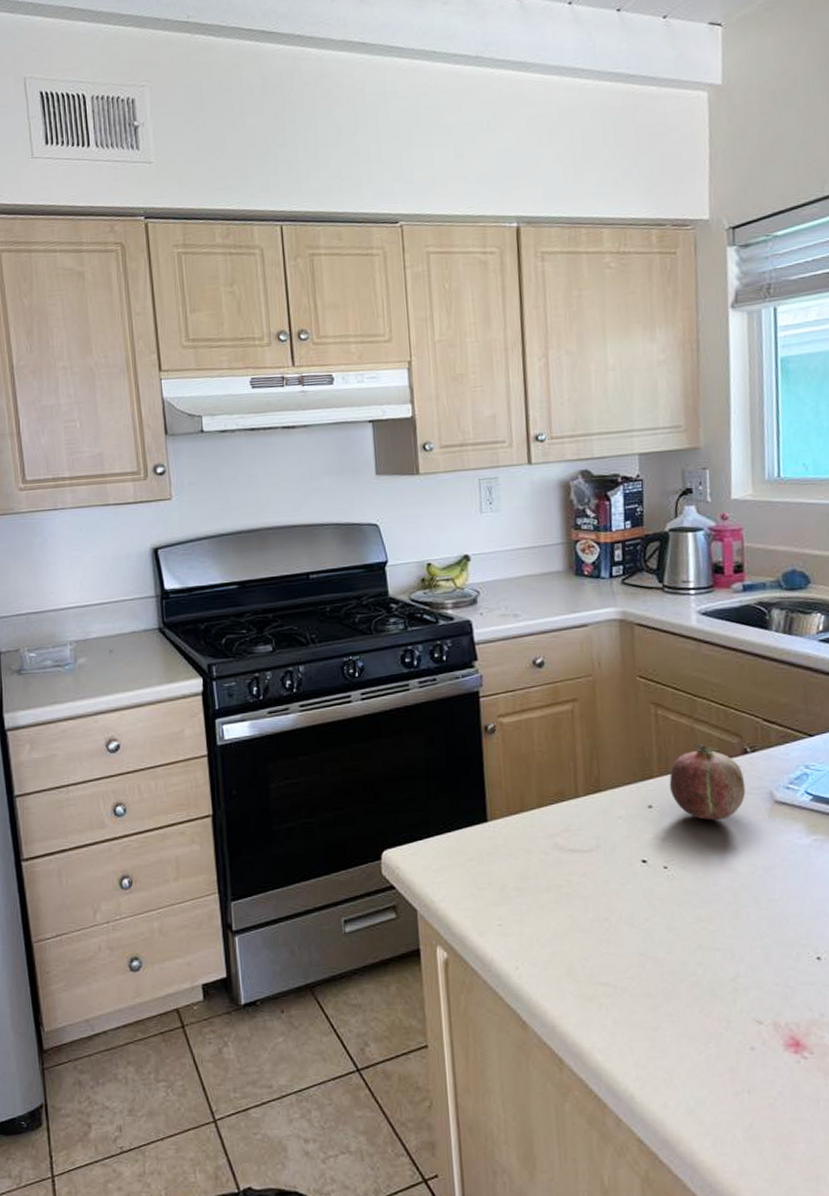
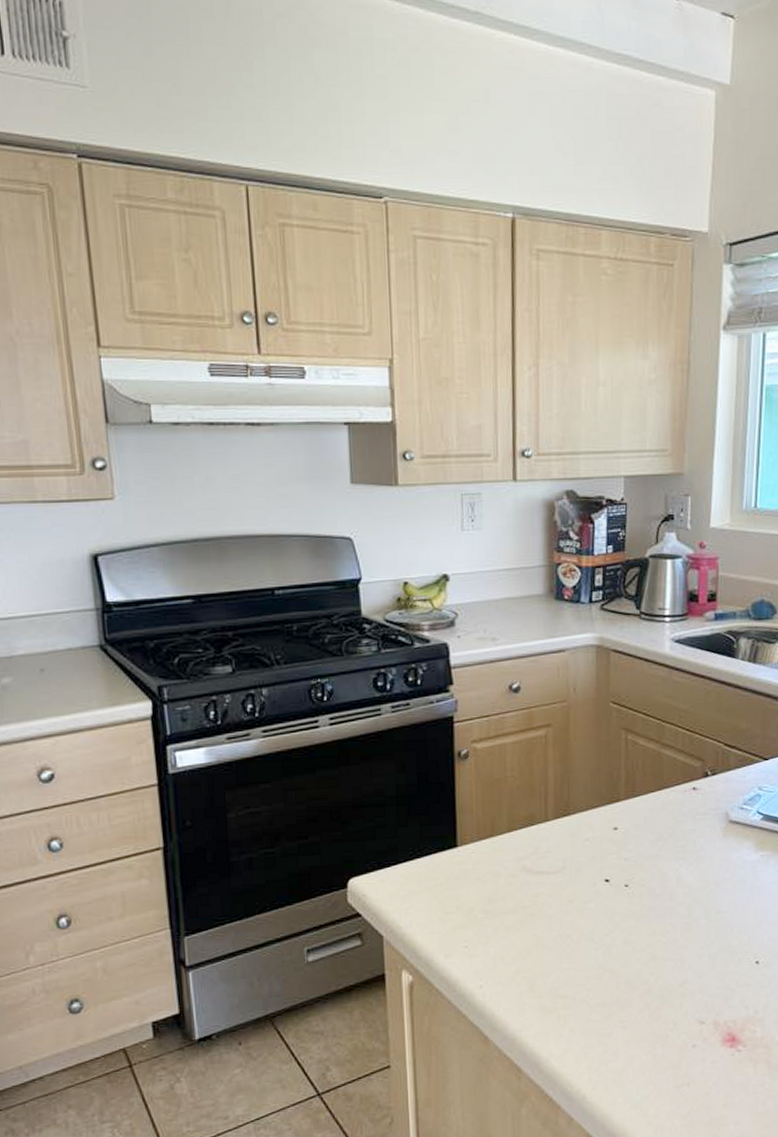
fruit: present [669,743,746,821] -> none [634,767,704,840]

